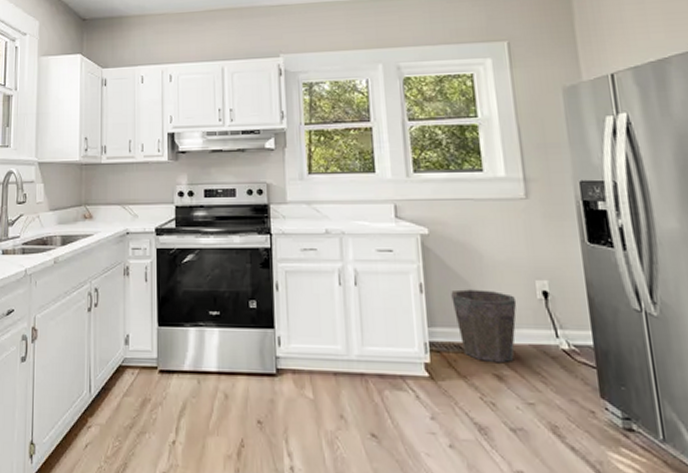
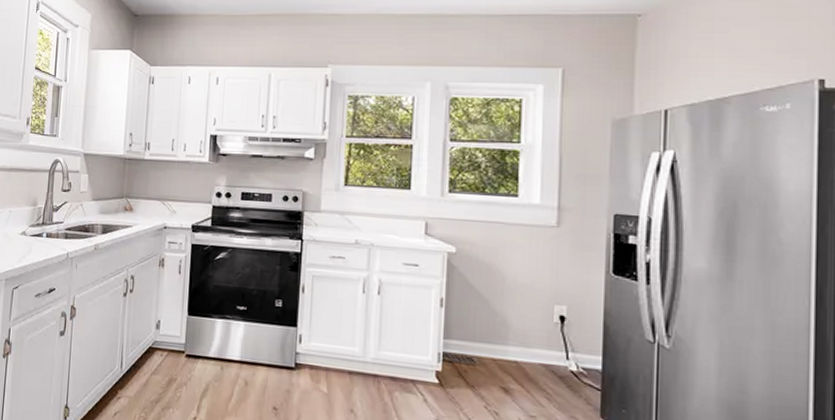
waste bin: present [451,289,517,364] -> none [470,307,533,378]

